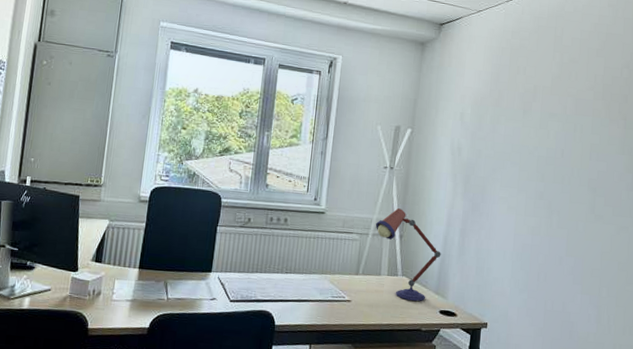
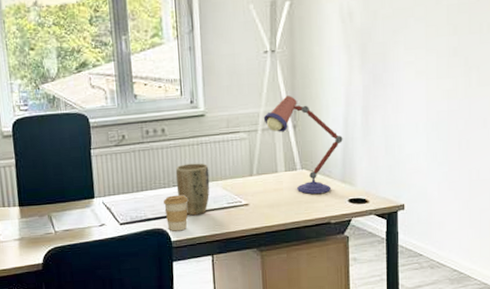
coffee cup: none [274,281,297,317] -> present [164,194,189,231]
plant pot: none [288,254,321,304] -> present [175,163,210,216]

